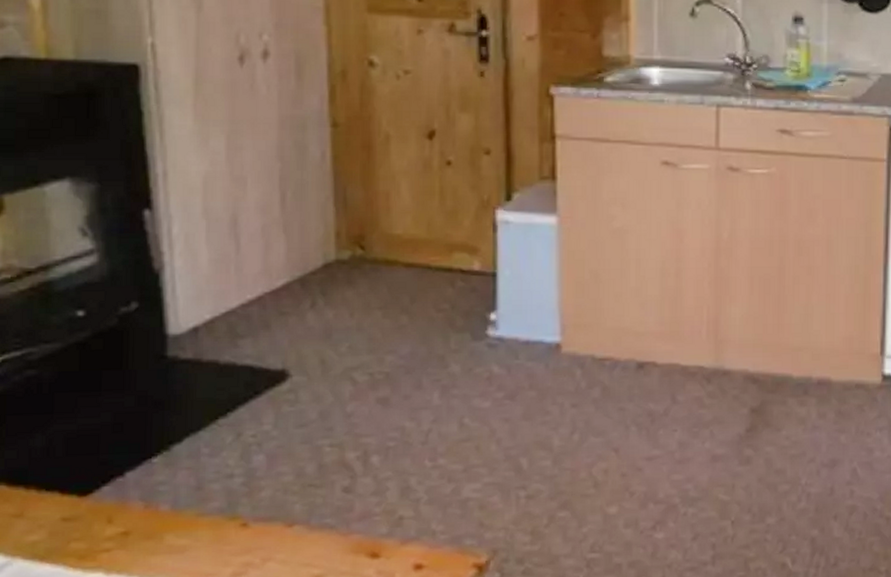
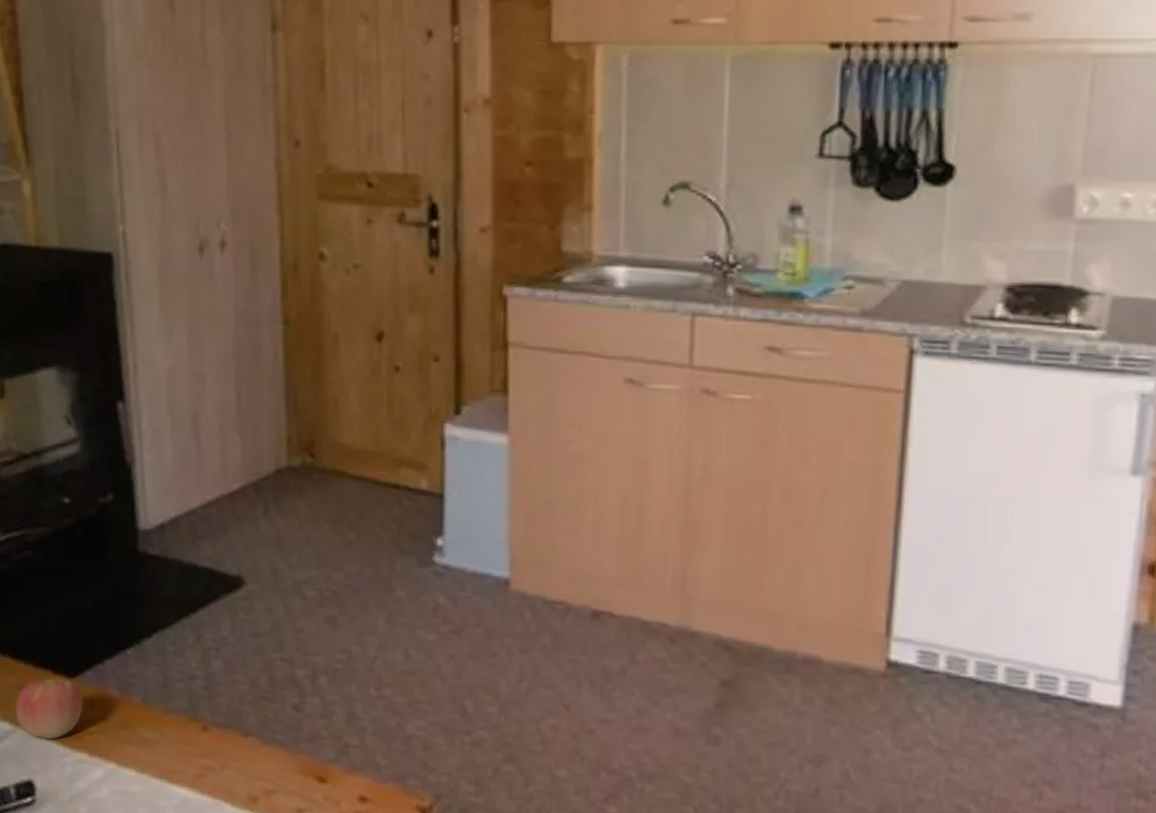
apple: none [11,498,99,566] -> present [15,677,83,741]

